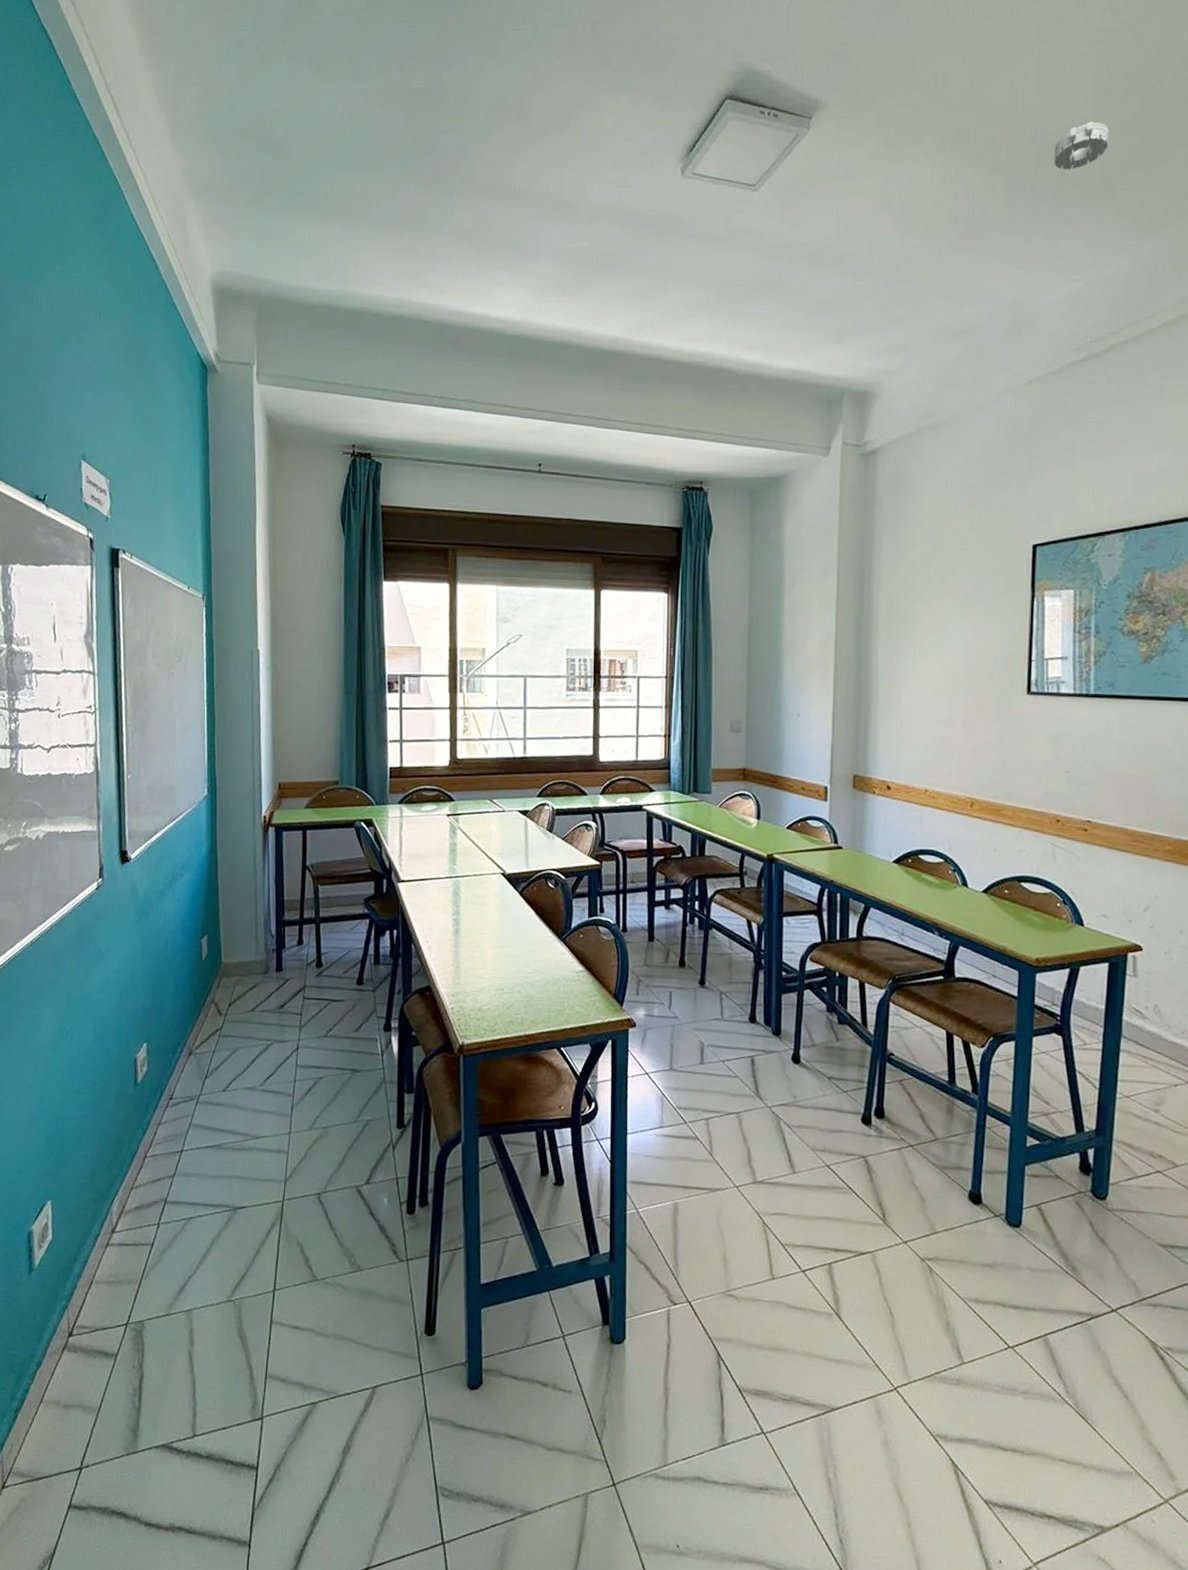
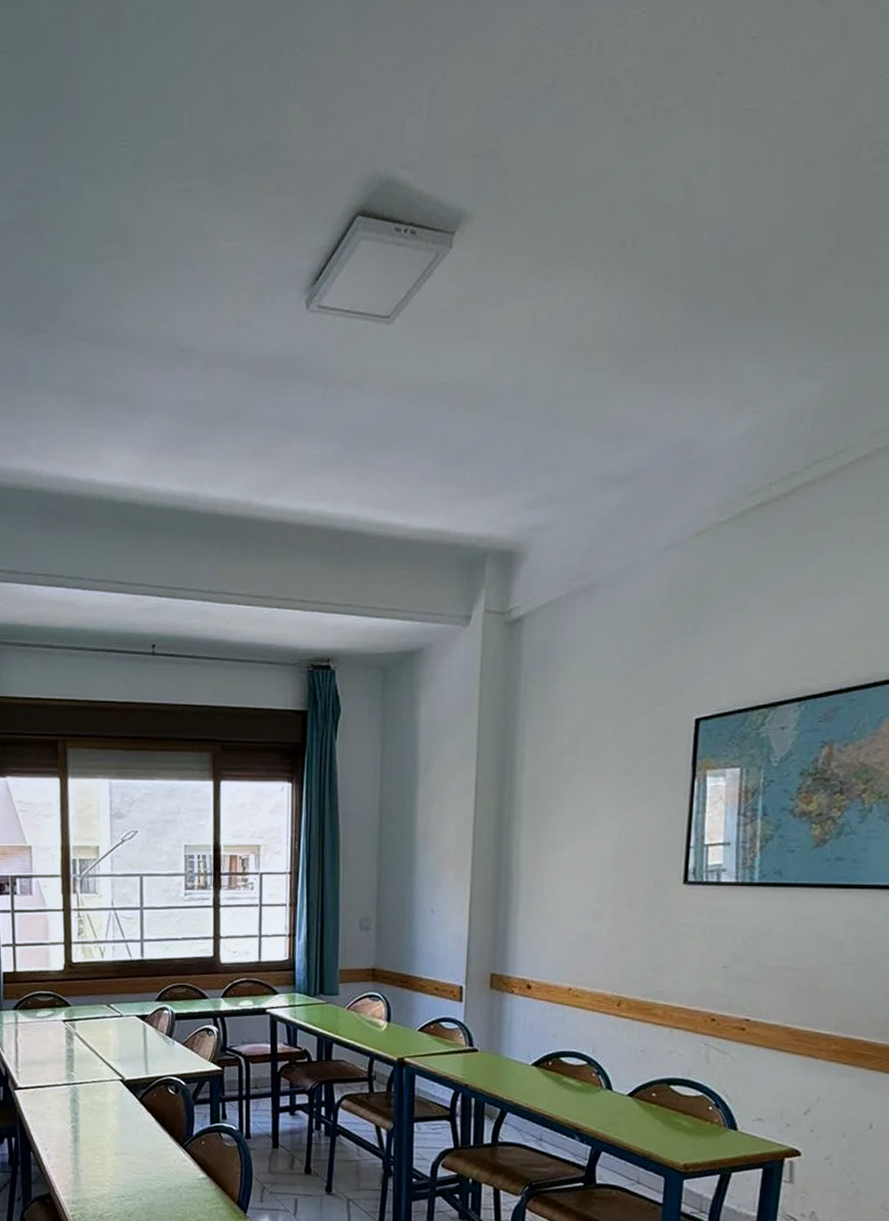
smoke detector: present [1054,120,1109,170] -> none [735,218,802,280]

